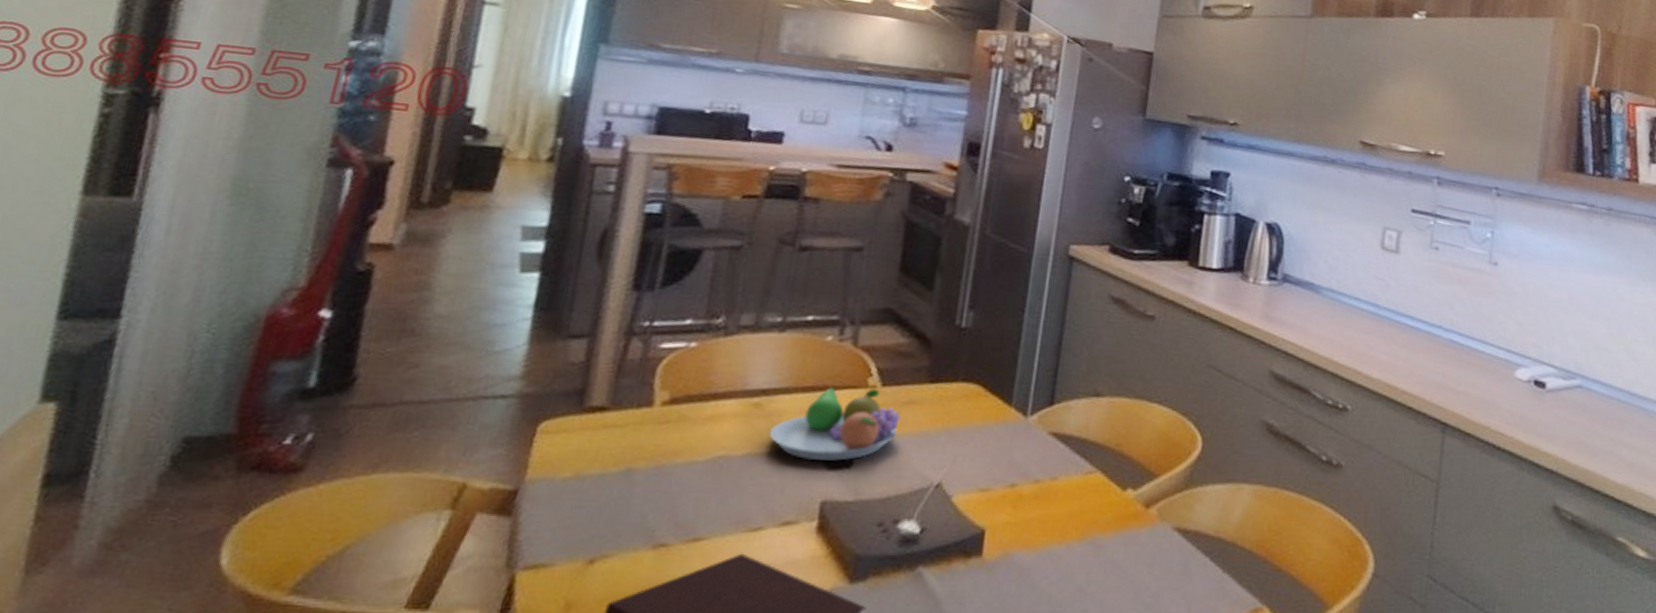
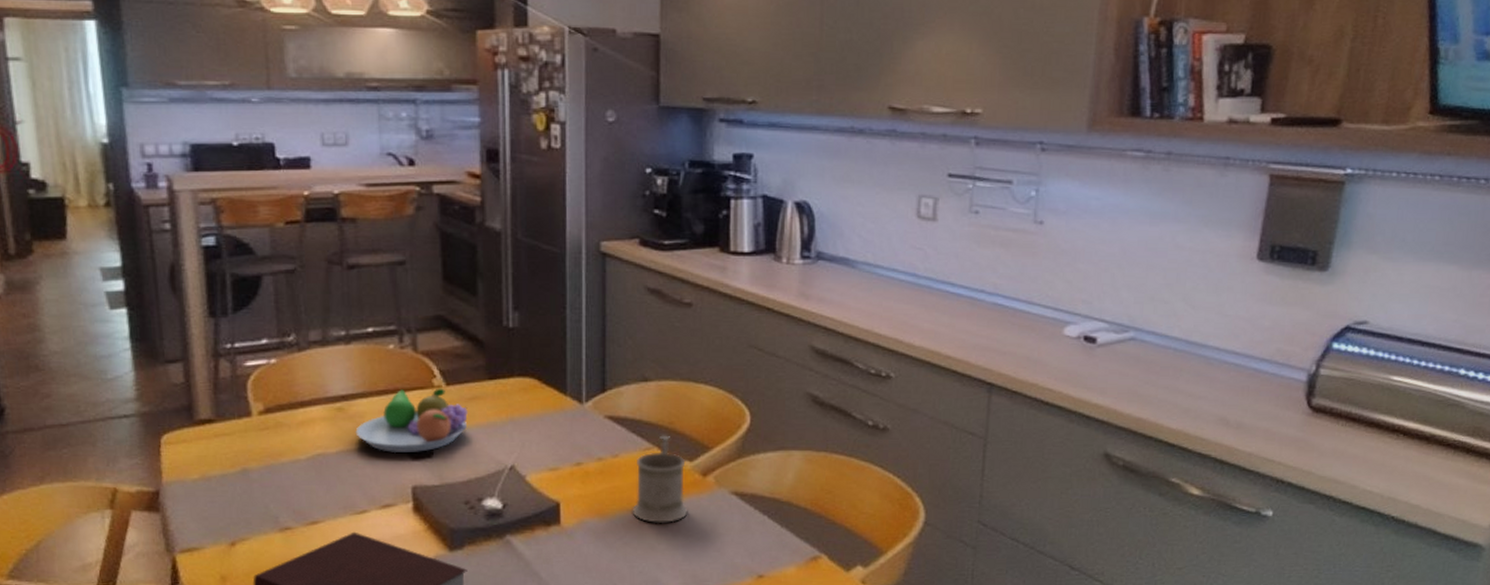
mug: none [1063,457,1128,561] -> present [632,435,688,523]

